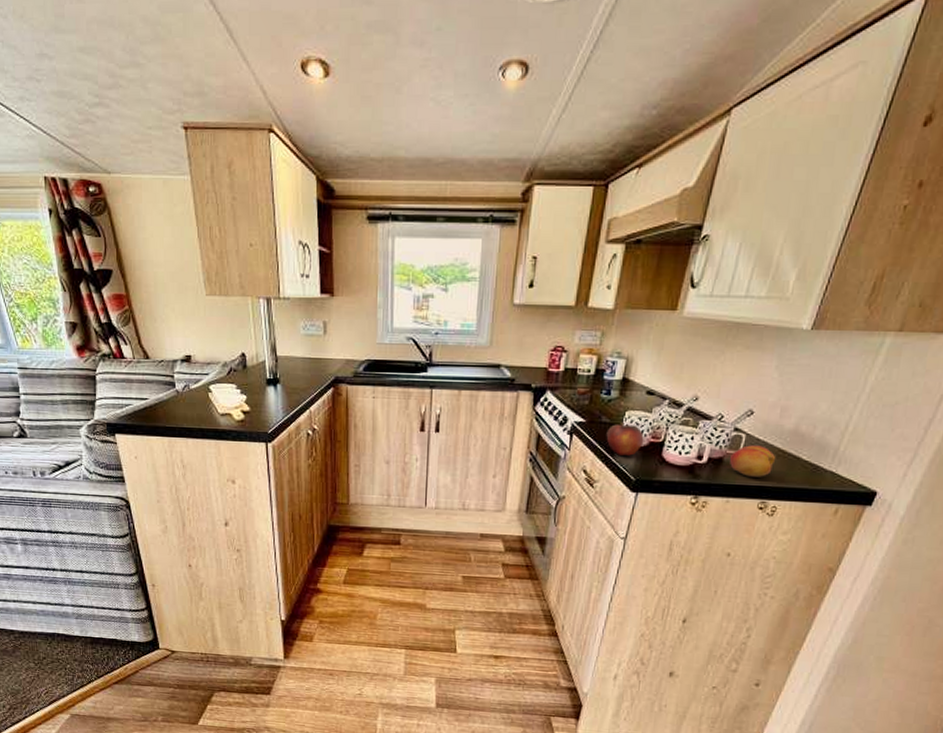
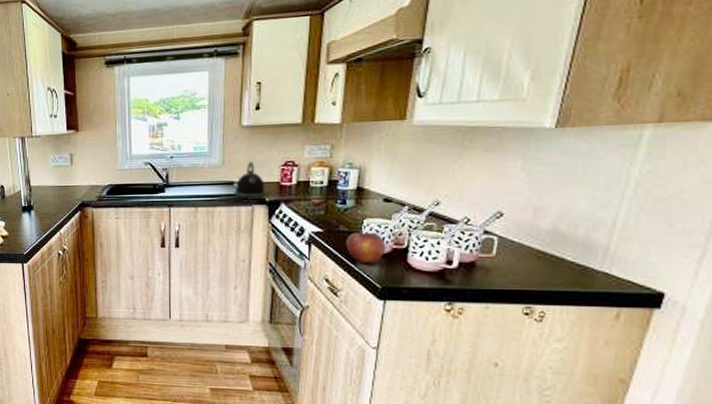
kettle: none [500,344,532,385] -> present [235,161,265,200]
fruit: present [729,445,776,477] -> none [482,248,537,281]

